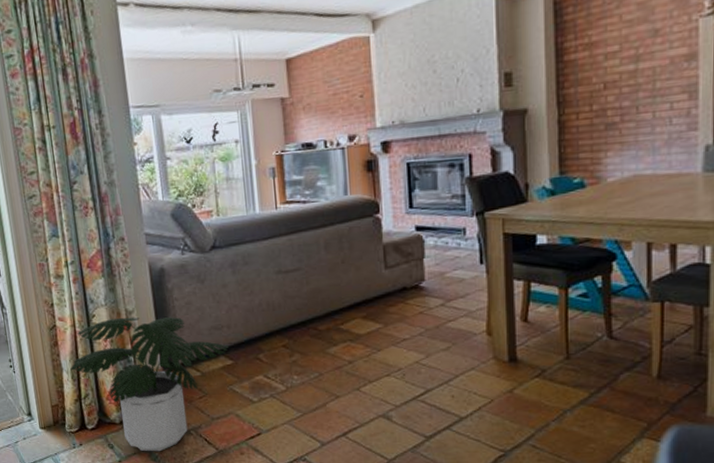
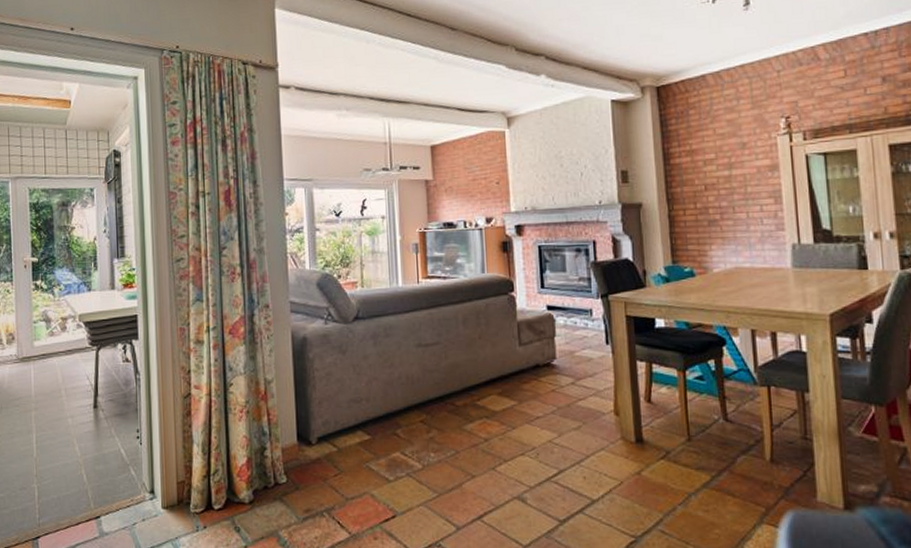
potted plant: present [70,317,229,452] -> none [201,387,367,536]

